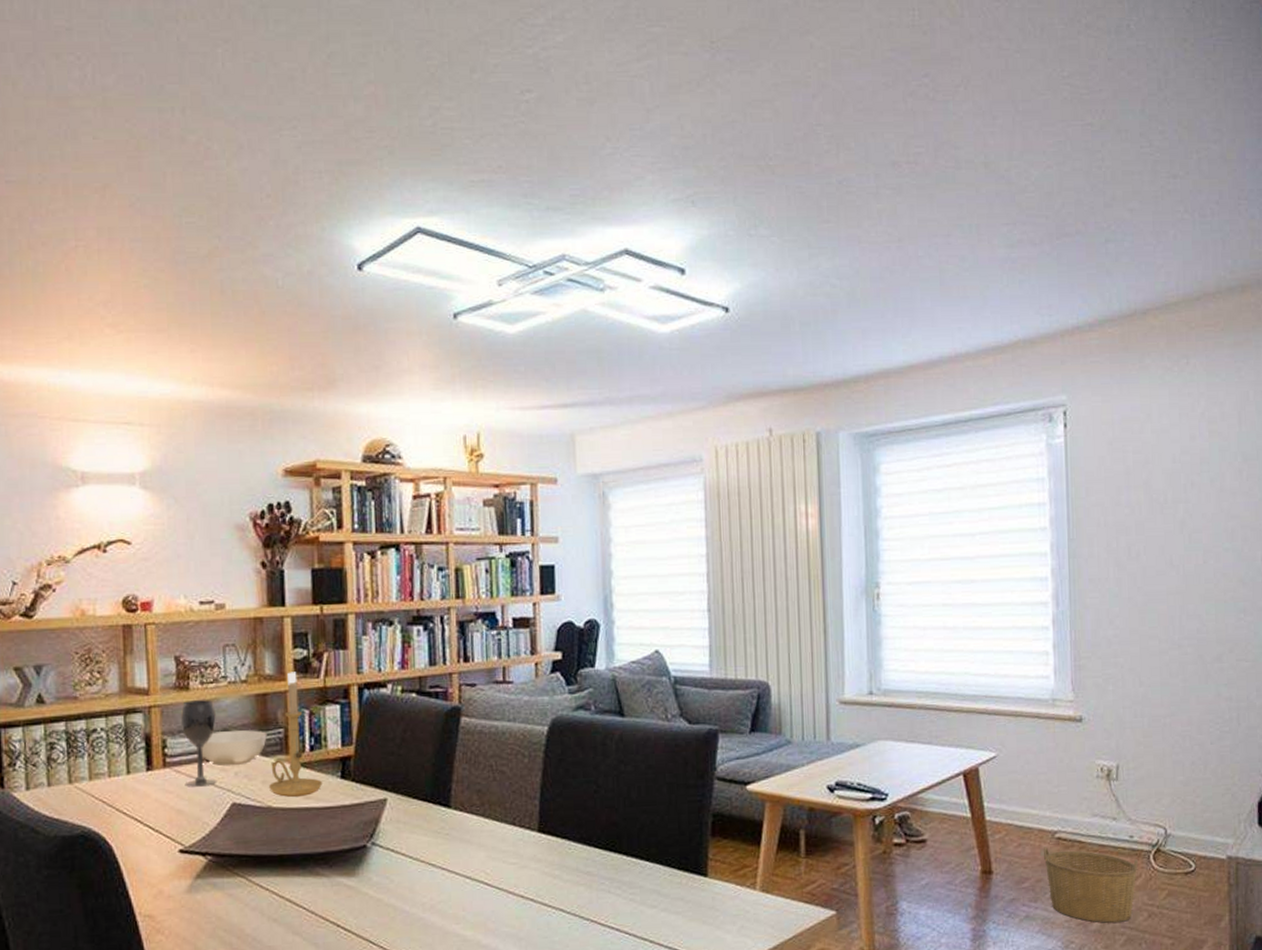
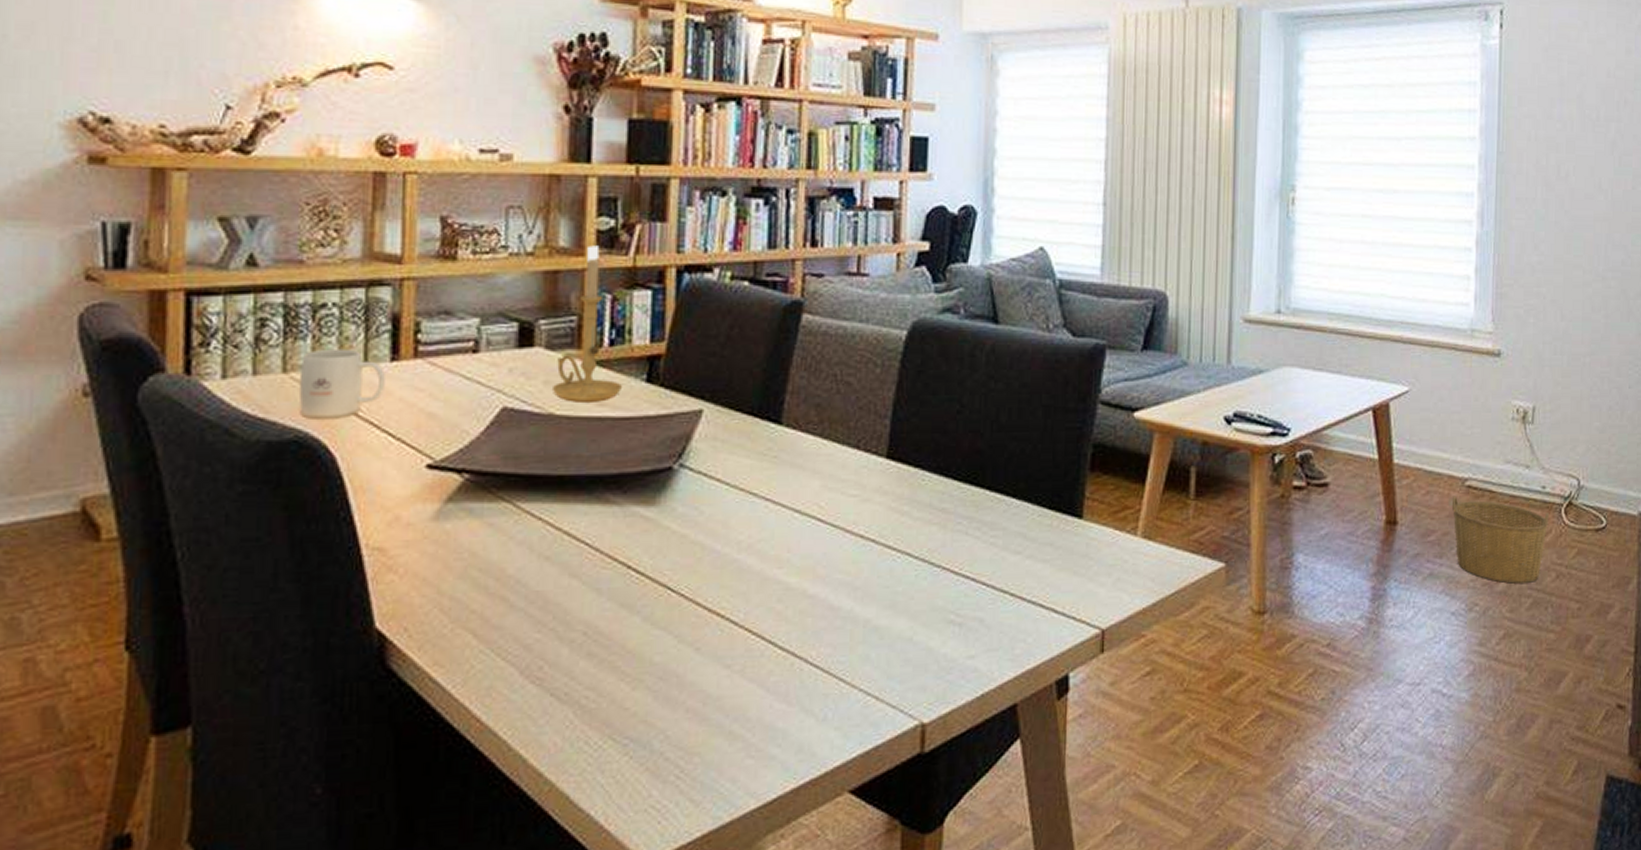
mug: none [81,763,144,819] -> present [298,348,385,421]
wine glass: present [180,700,217,787] -> none [441,274,490,385]
bowl: present [201,730,267,767] -> none [466,316,555,360]

